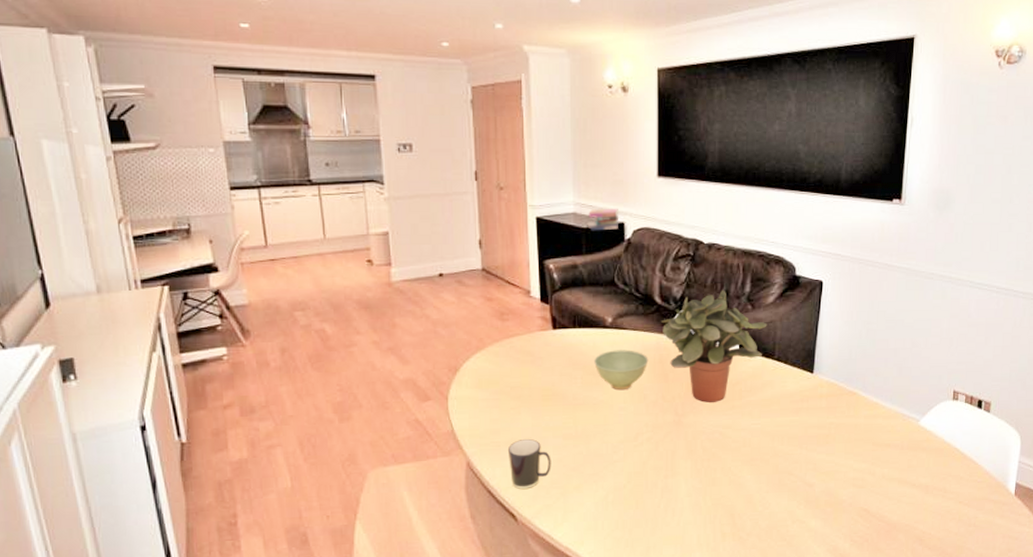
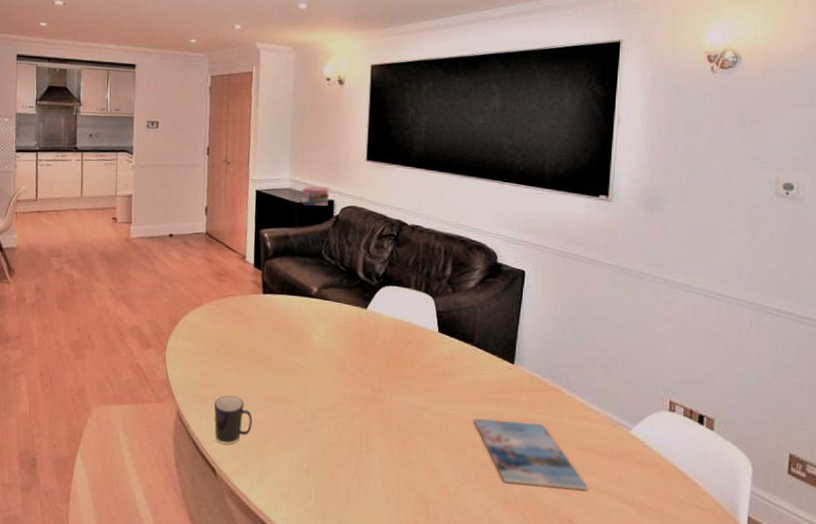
bowl: present [594,350,649,391] -> none [298,319,350,359]
potted plant: present [660,289,767,402] -> none [362,270,467,382]
magazine: none [776,426,881,486] -> present [474,418,588,490]

